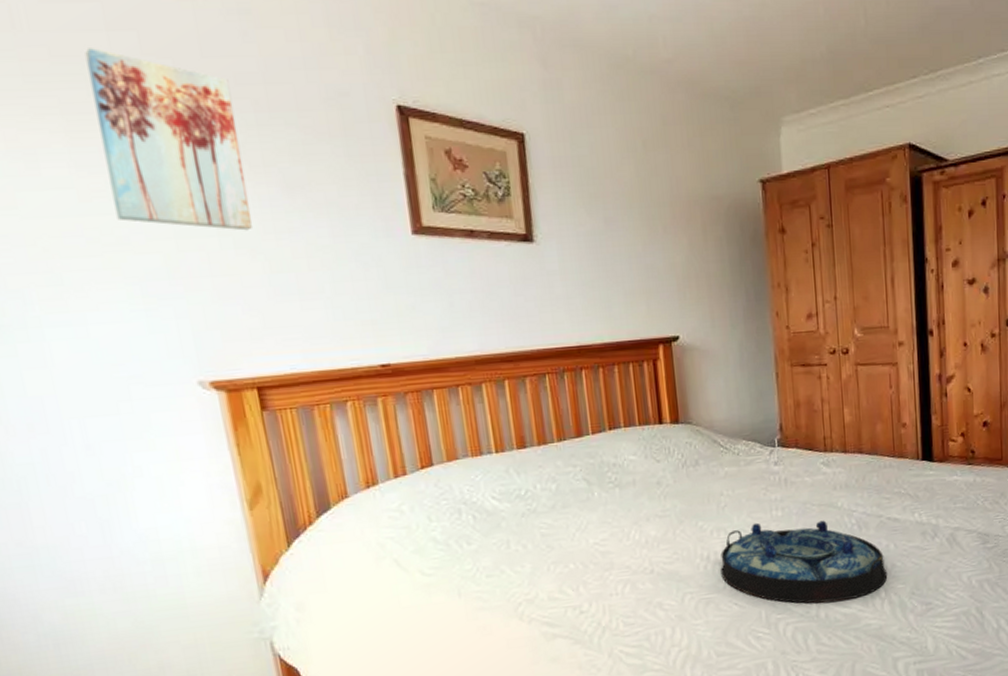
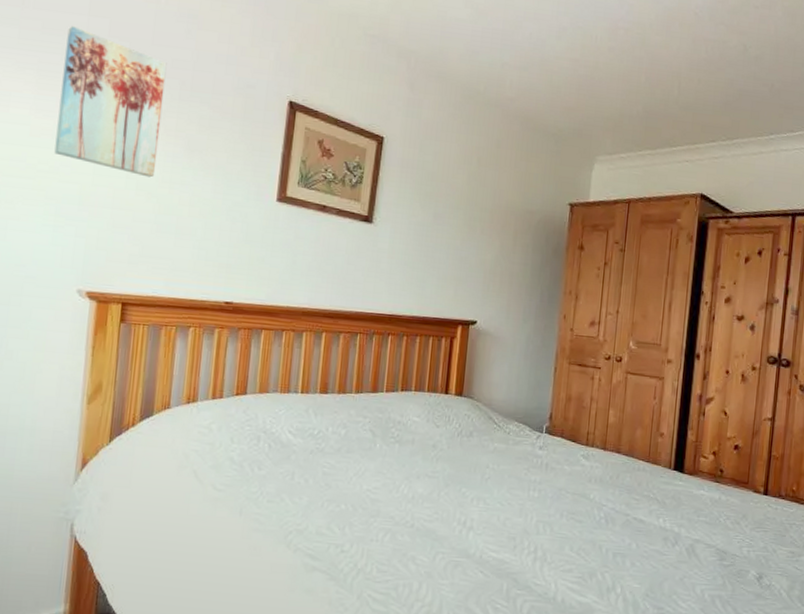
serving tray: present [720,520,888,604] -> none [473,499,626,590]

